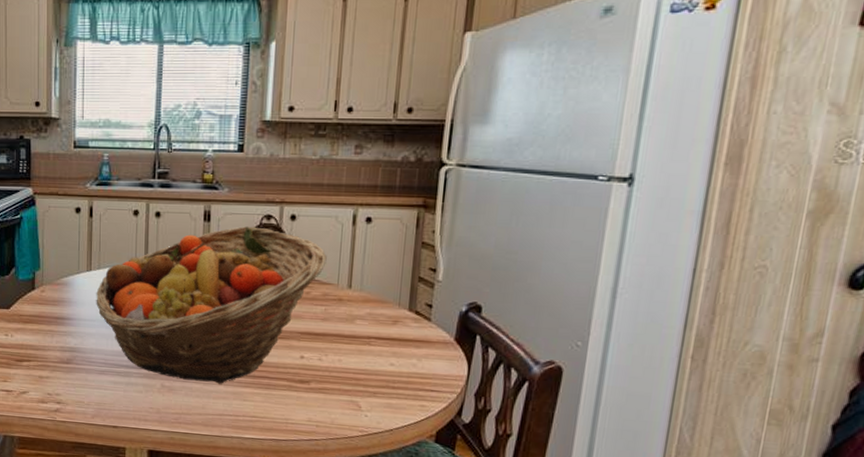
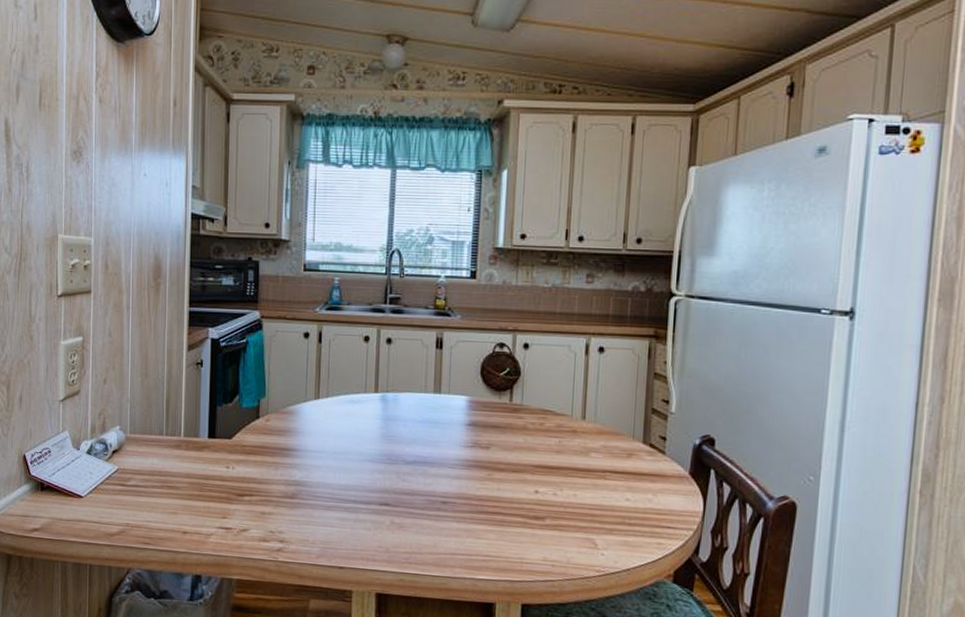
fruit basket: present [96,226,327,384] -> none [323,354,560,521]

